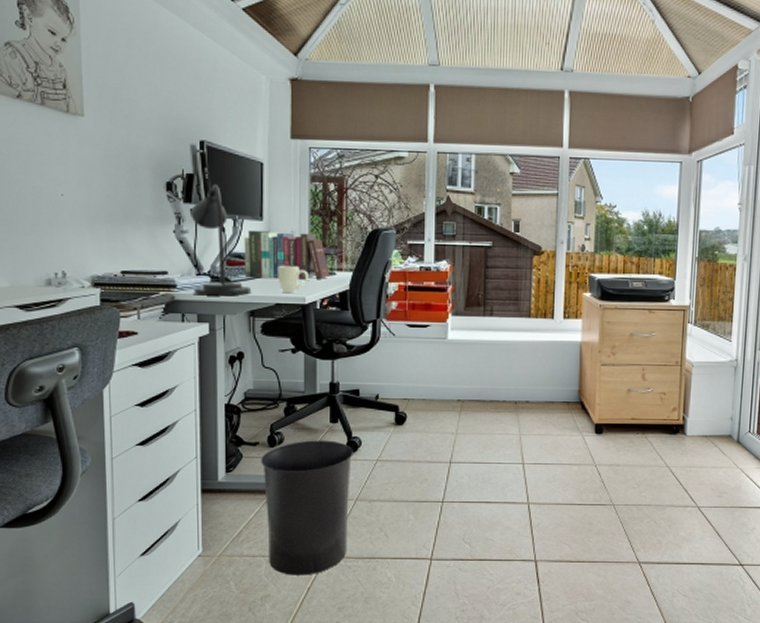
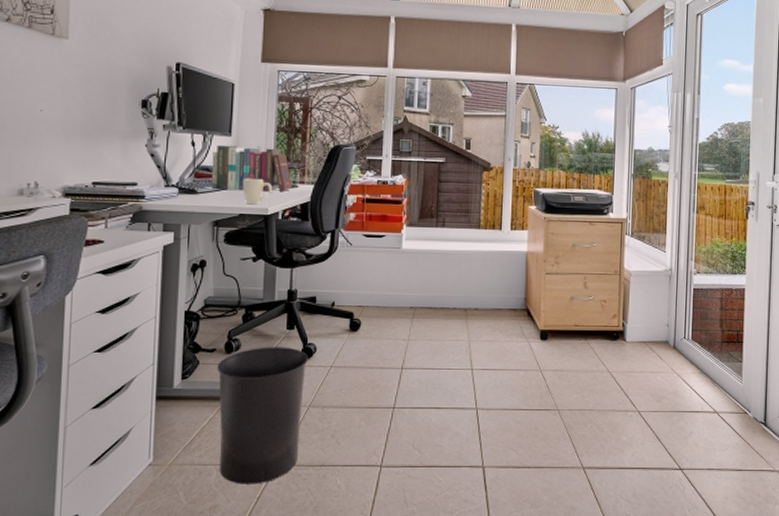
desk lamp: present [190,183,252,296] -> none [161,101,217,207]

